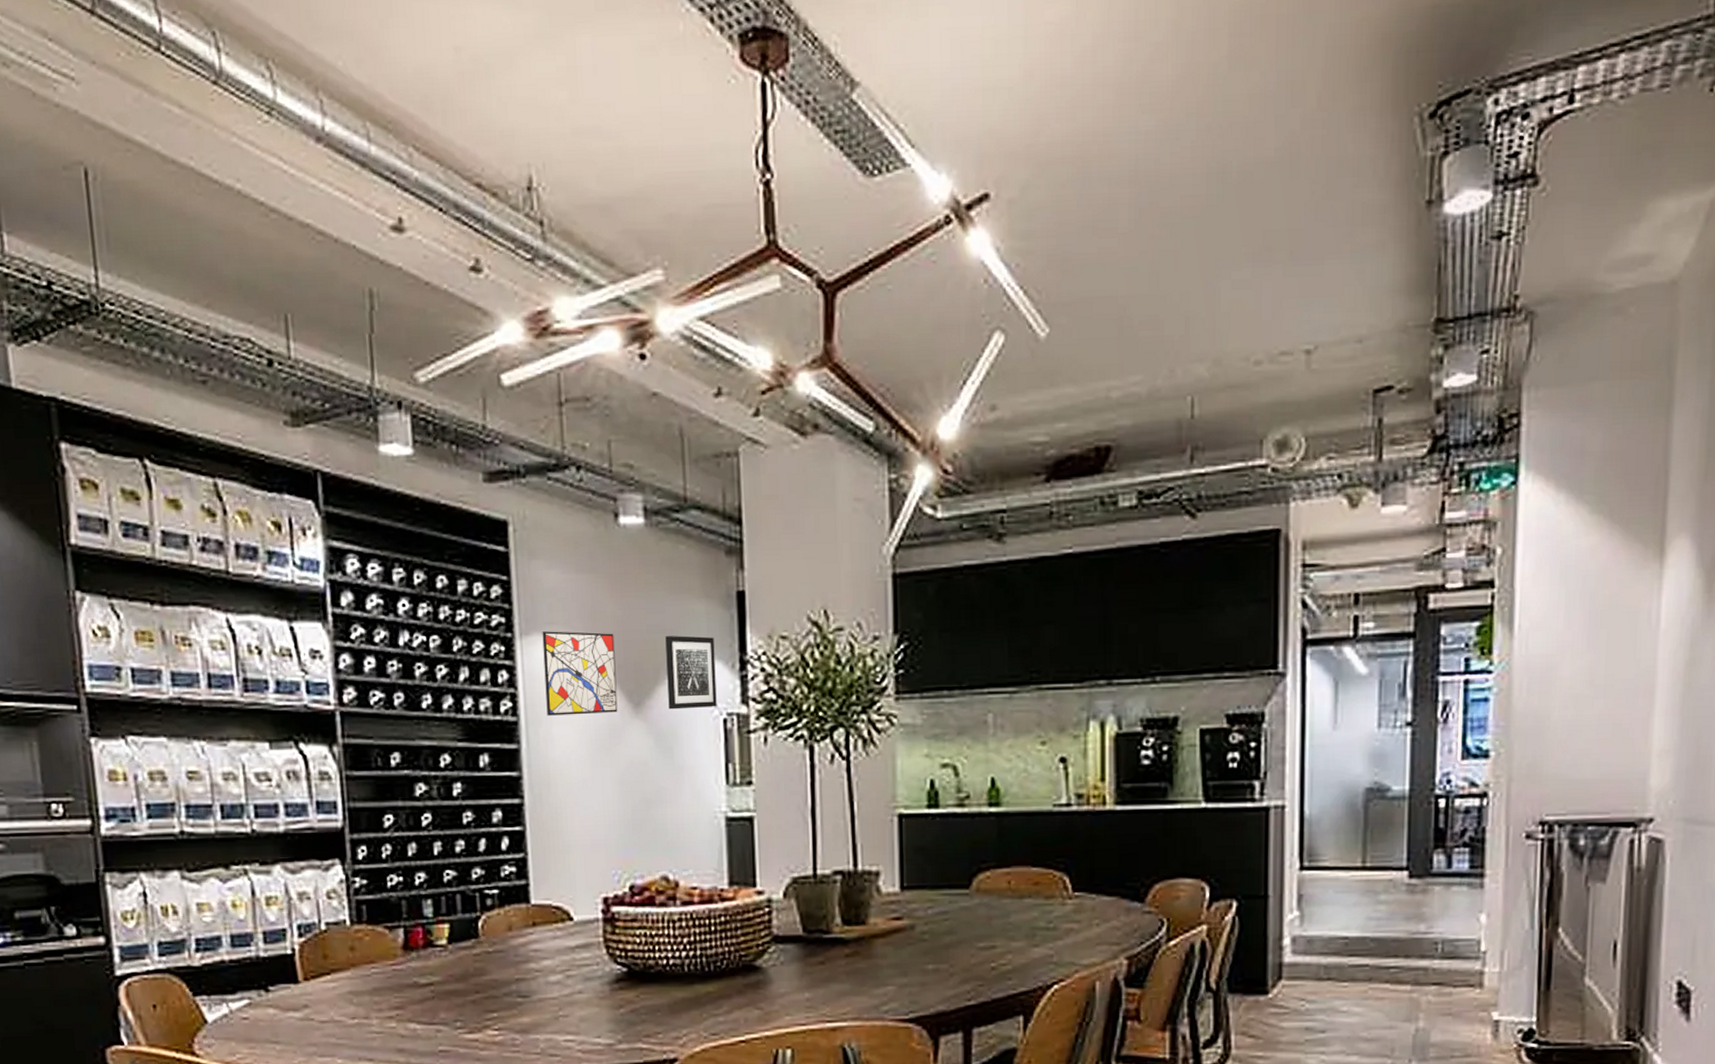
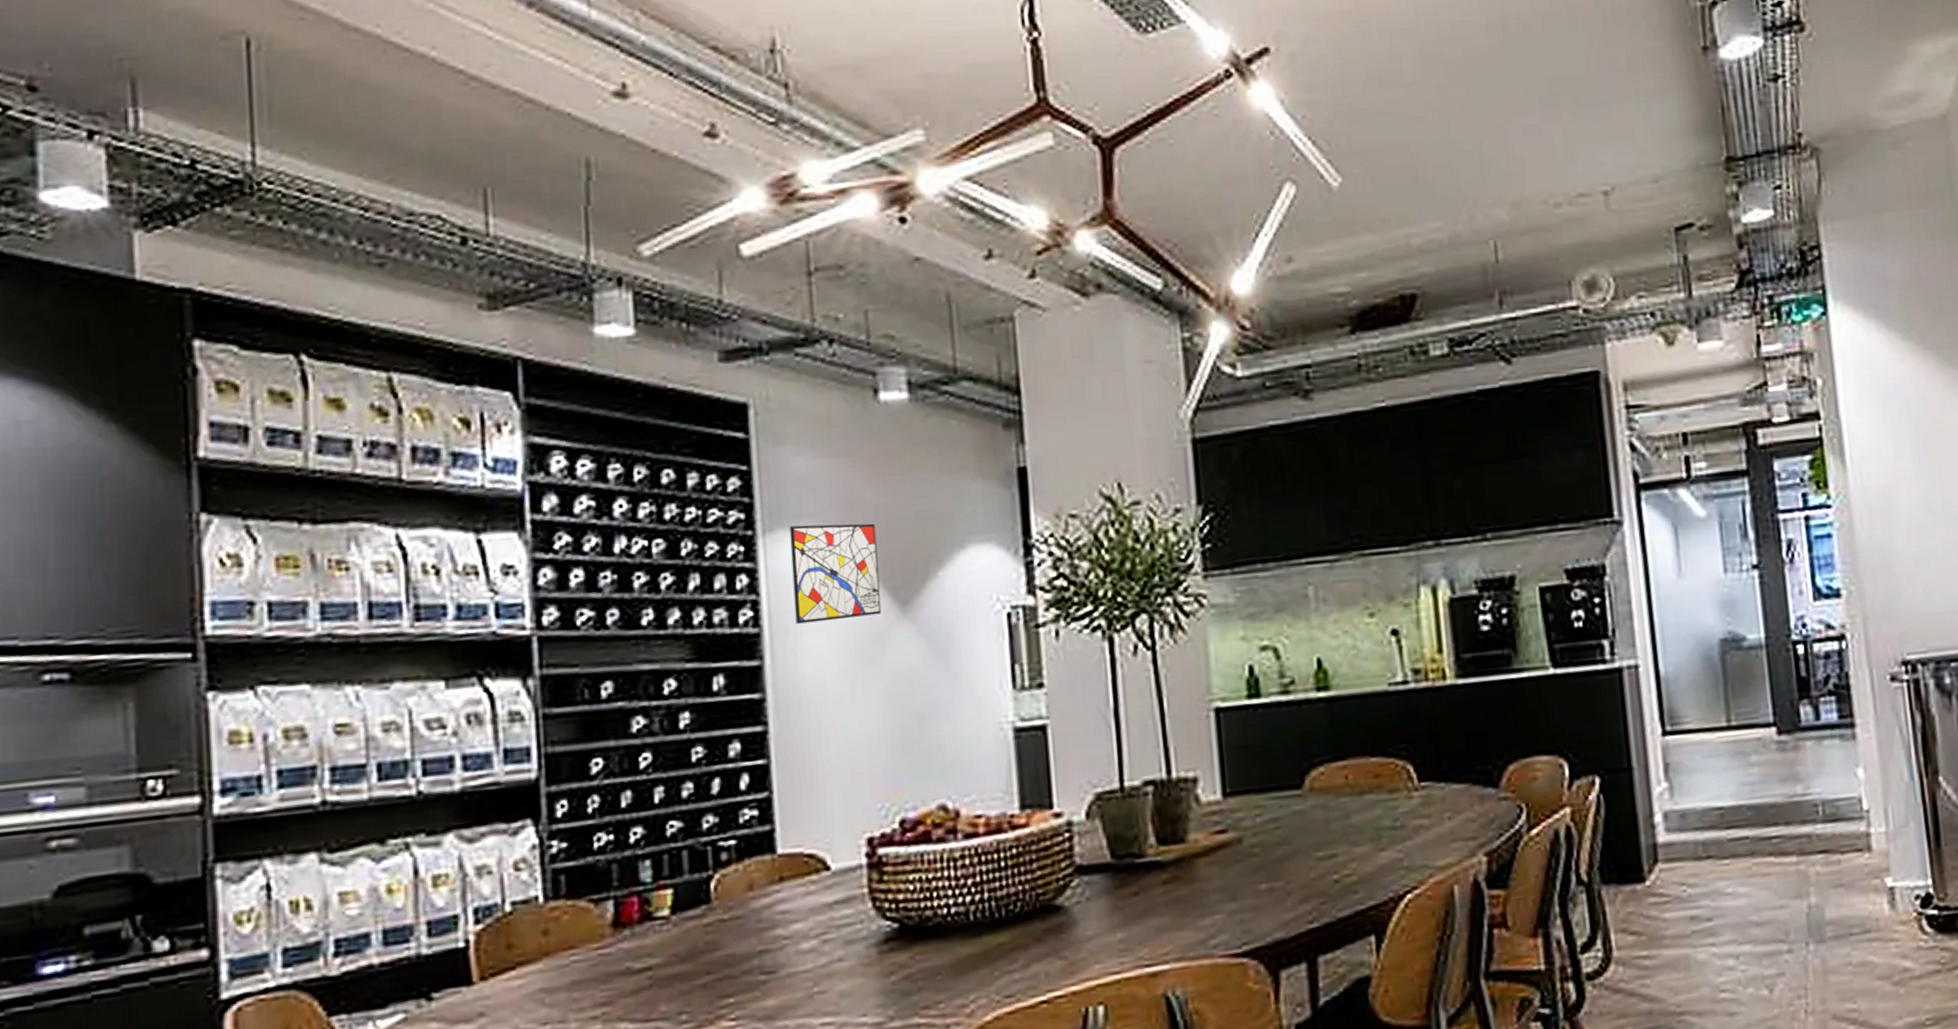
wall art: present [665,636,717,710] -> none [936,520,999,607]

